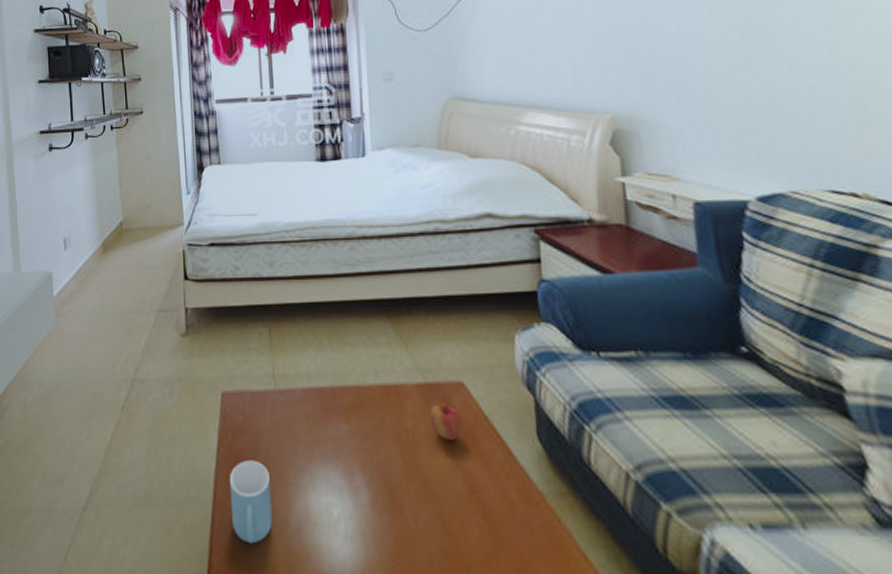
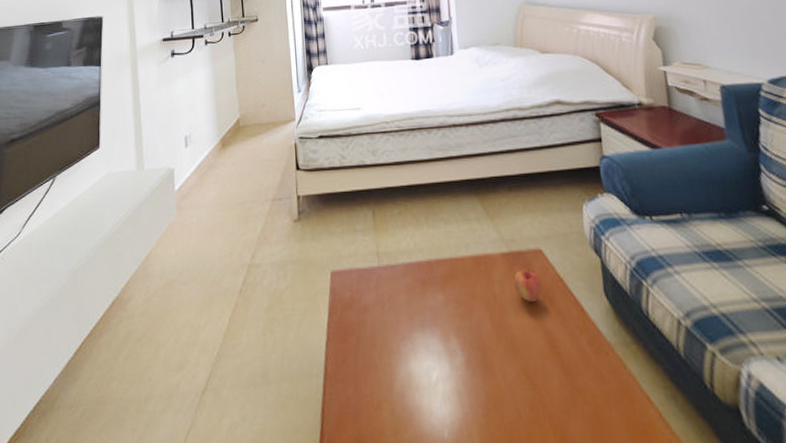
mug: present [229,460,272,544] -> none [338,333,379,412]

